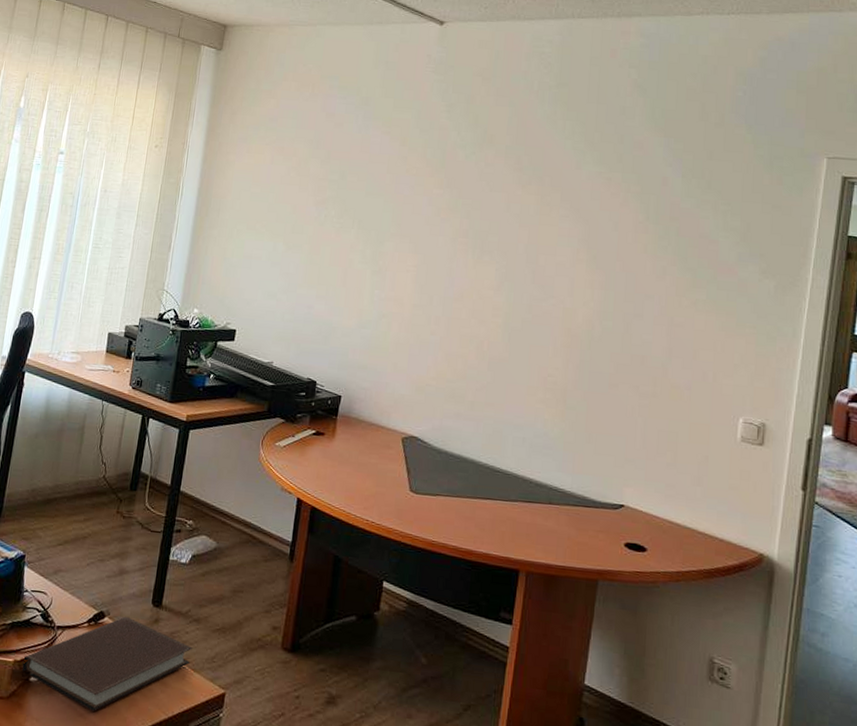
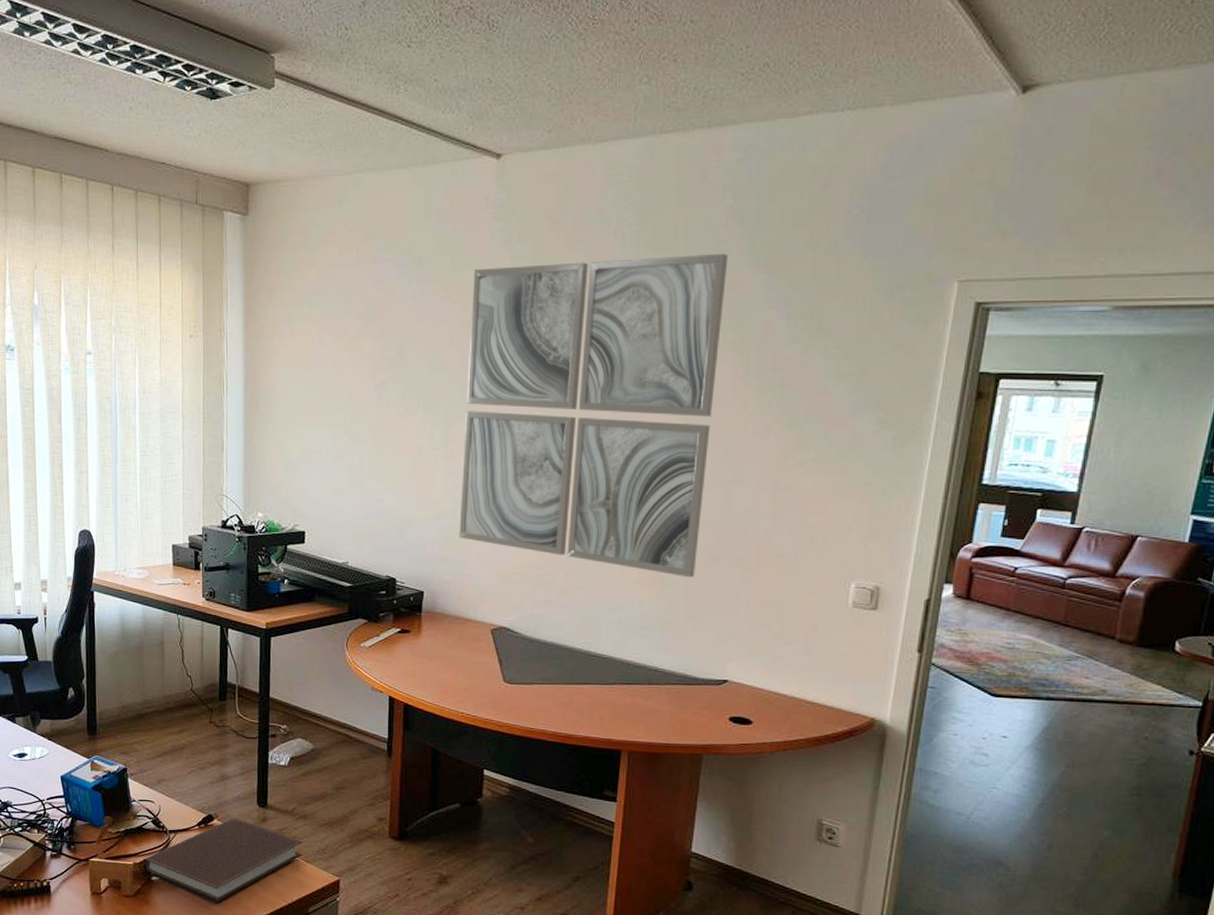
wall art: none [379,111,633,402] -> present [459,253,729,578]

